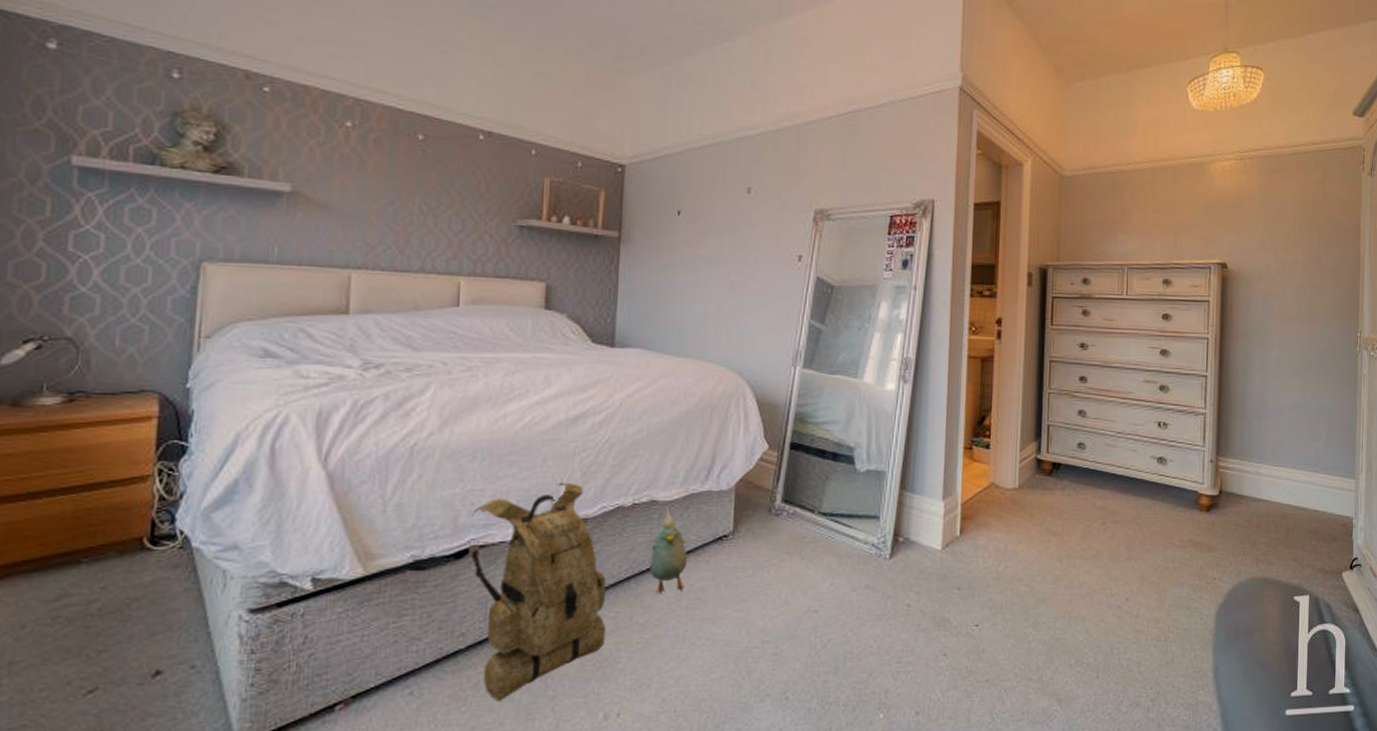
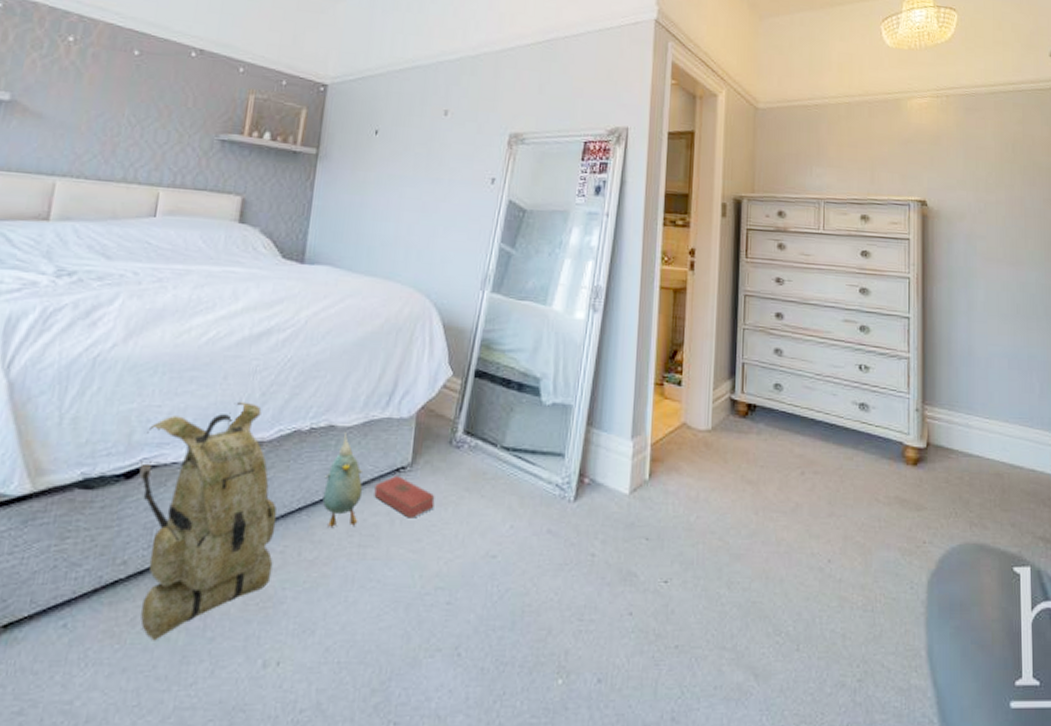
box: none [699,544,758,582] -> present [374,476,435,518]

